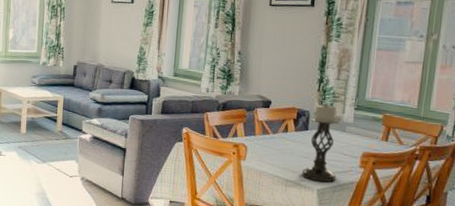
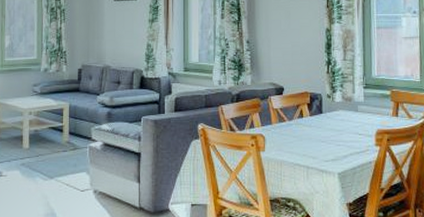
candle holder: present [301,103,339,183] -> none [321,84,355,165]

